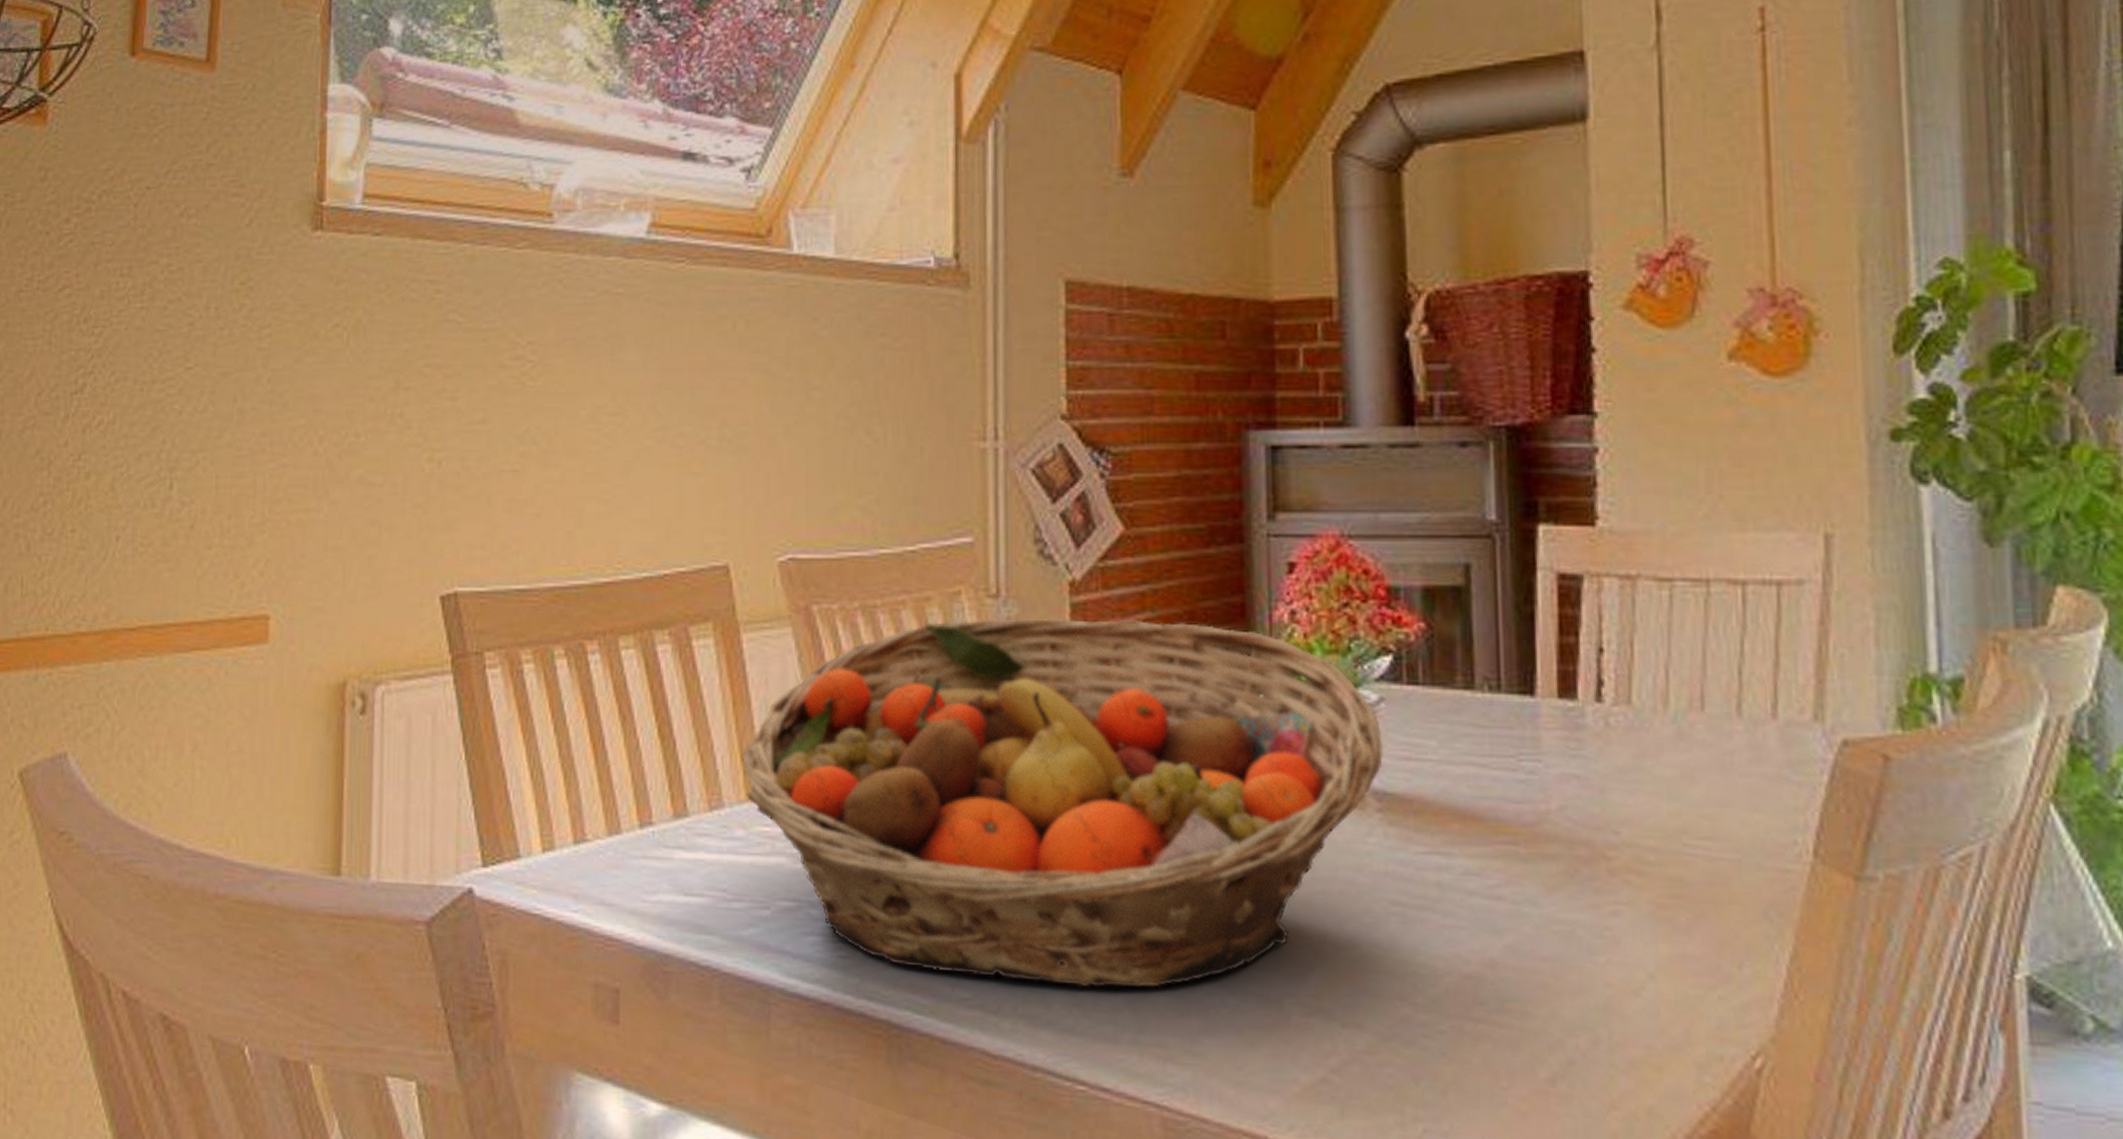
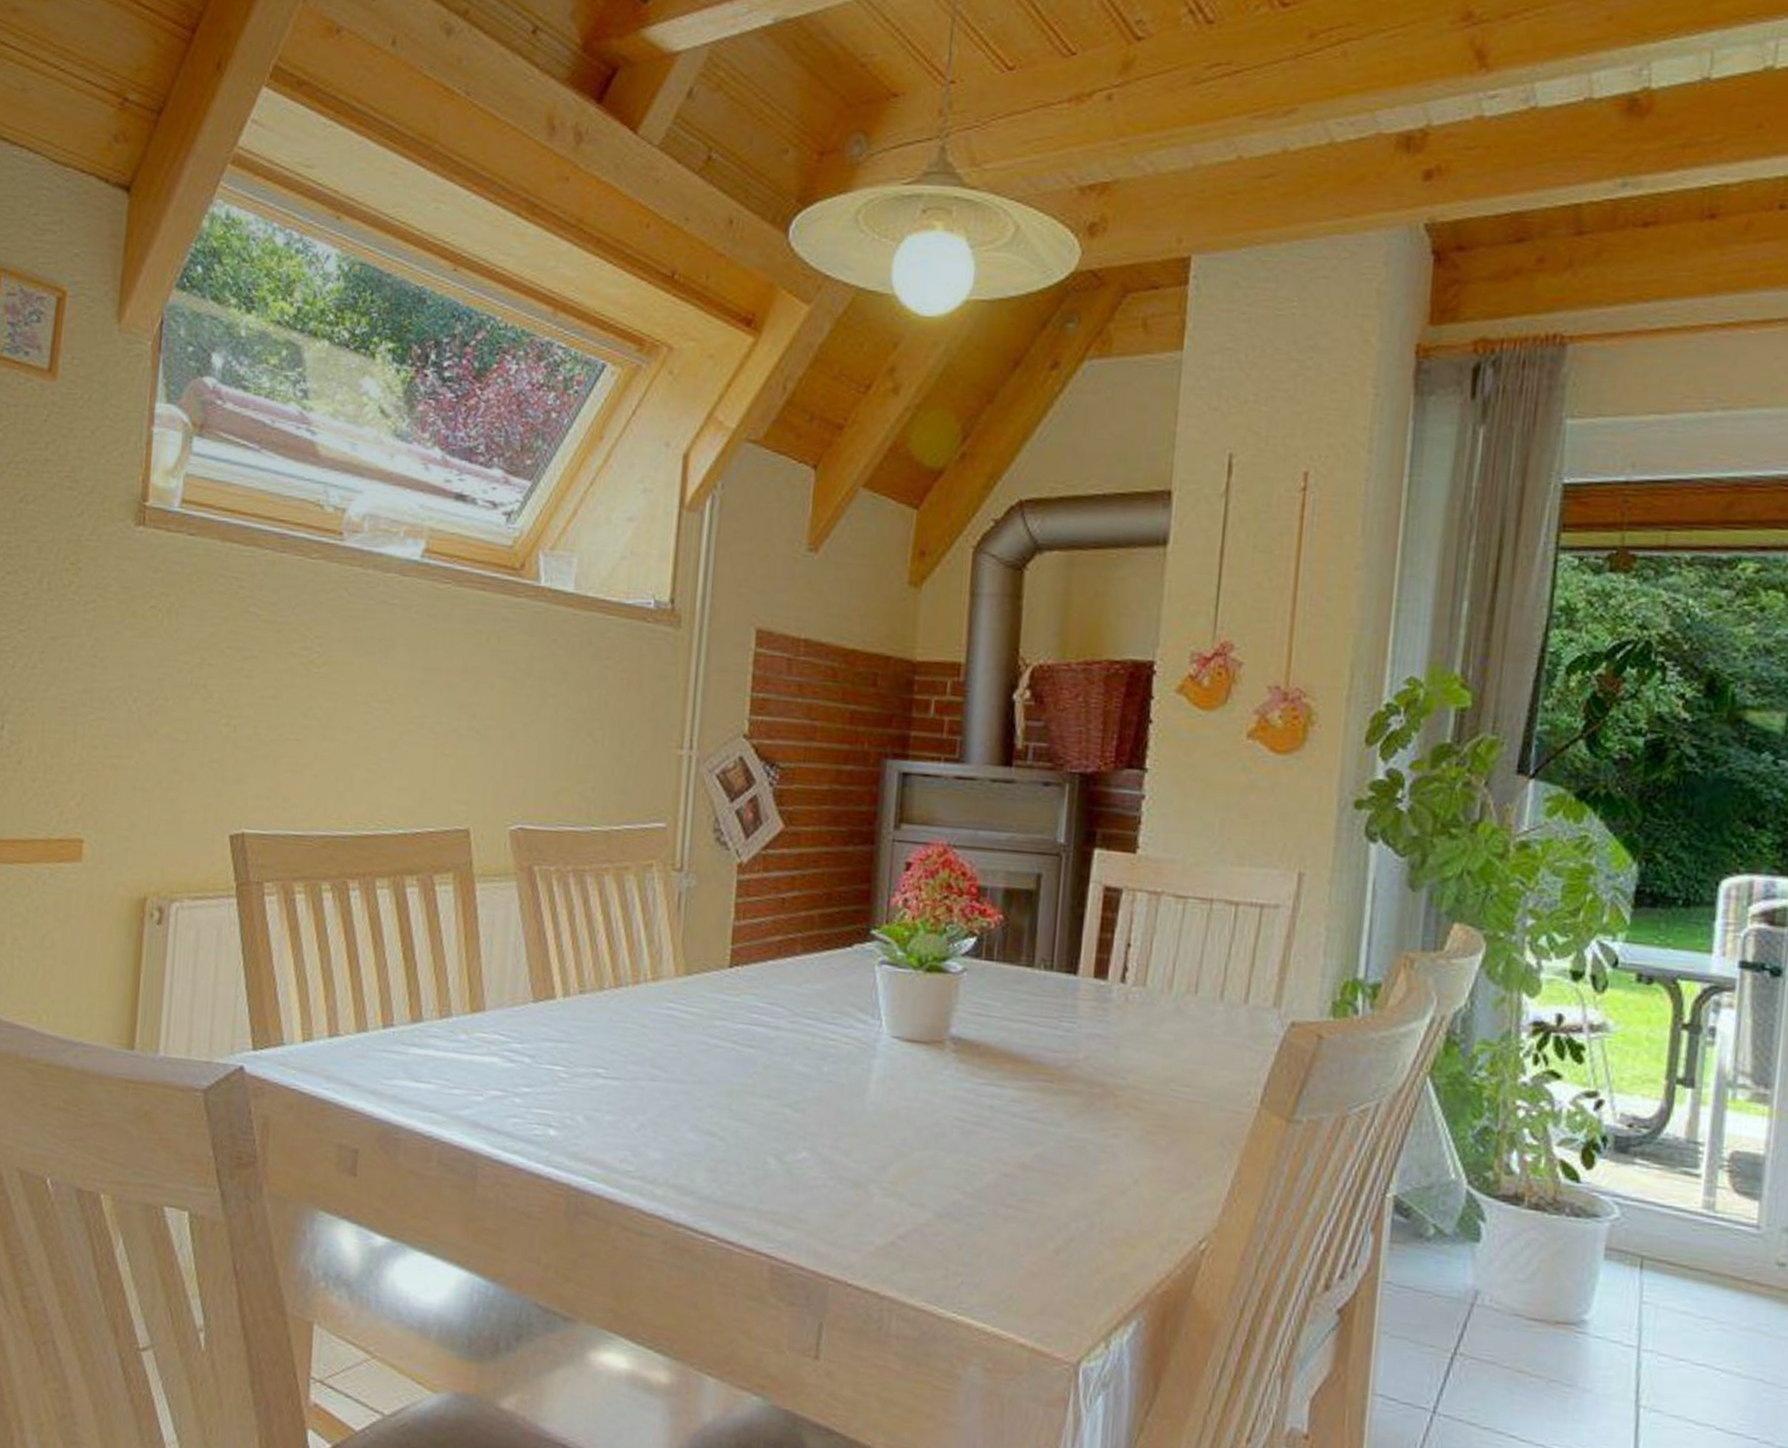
fruit basket: present [742,617,1383,989] -> none [469,886,963,1171]

